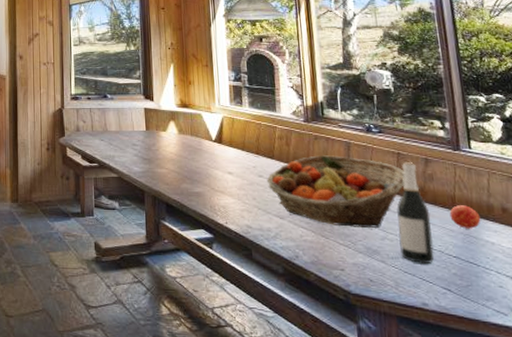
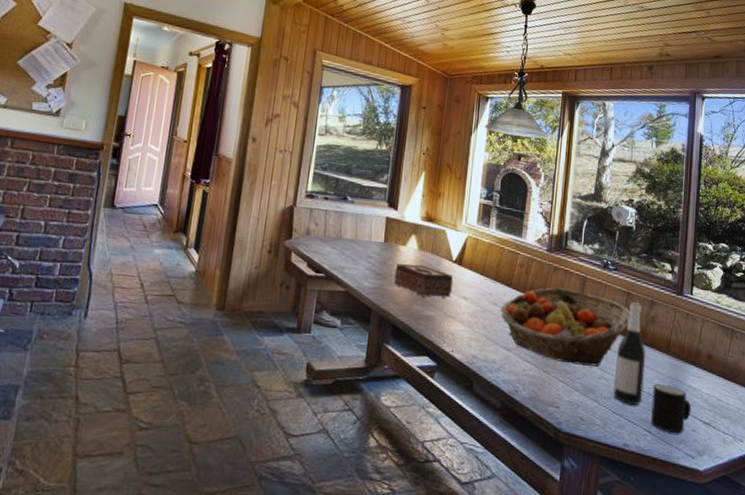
tissue box: none [160,147,217,176] -> present [394,264,454,298]
mug: none [444,241,494,291] -> present [650,384,692,434]
apple: present [449,205,481,229] -> none [663,349,689,374]

